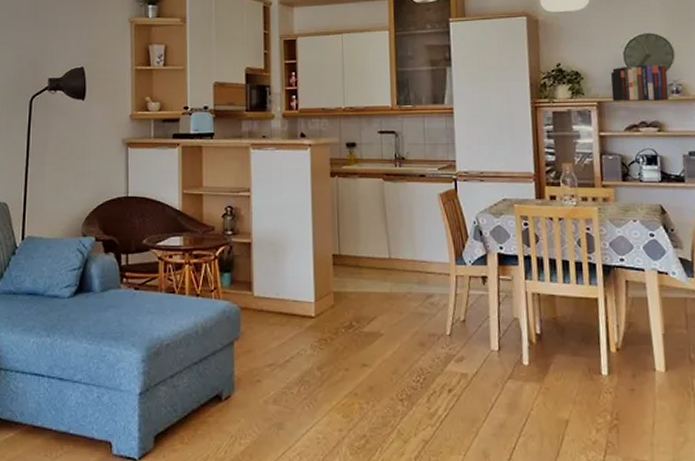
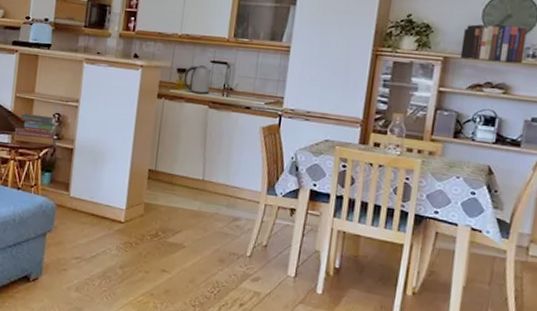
books: none [185,210,229,242] -> present [13,113,56,145]
kettle: none [353,137,382,168] -> present [183,65,212,95]

